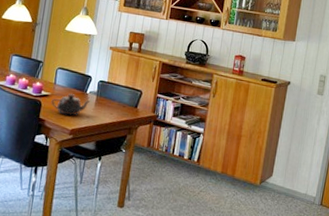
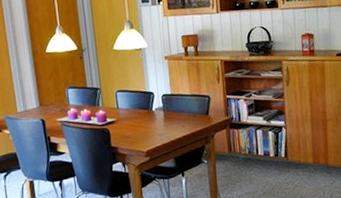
teapot: present [51,94,91,116] -> none [119,115,159,138]

